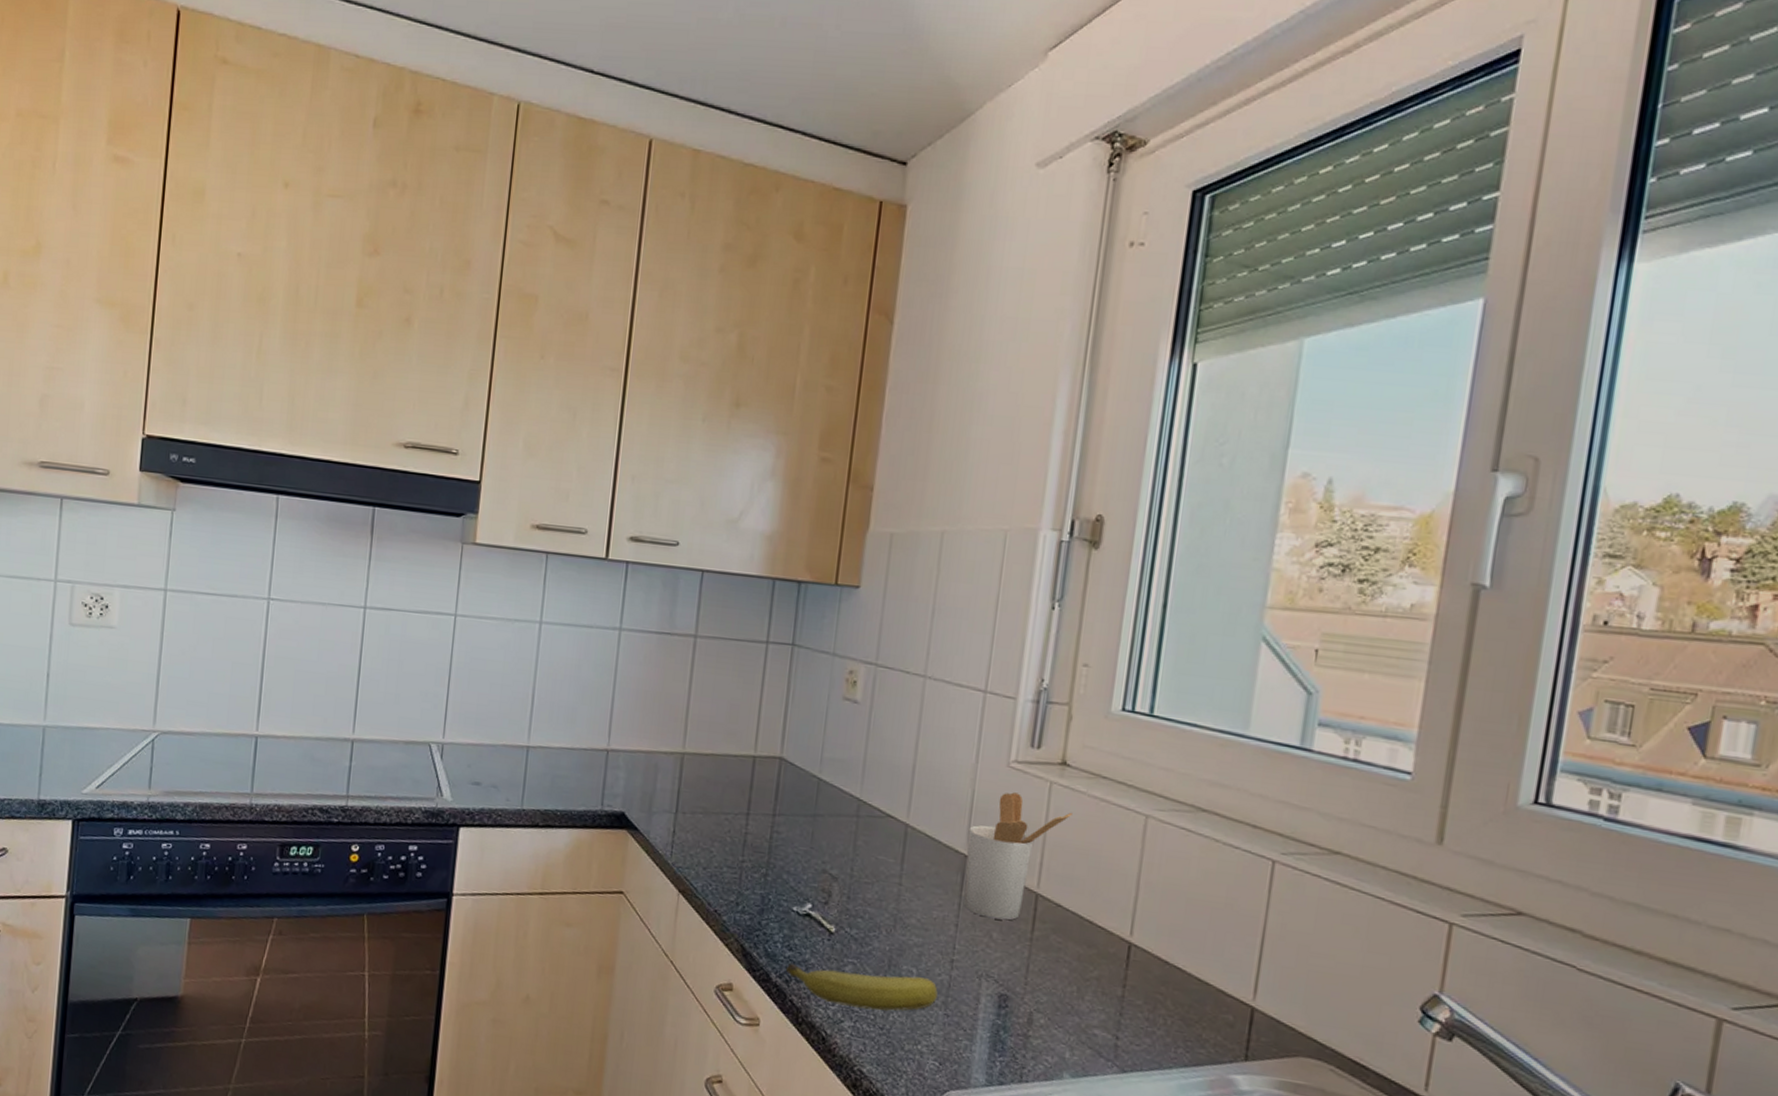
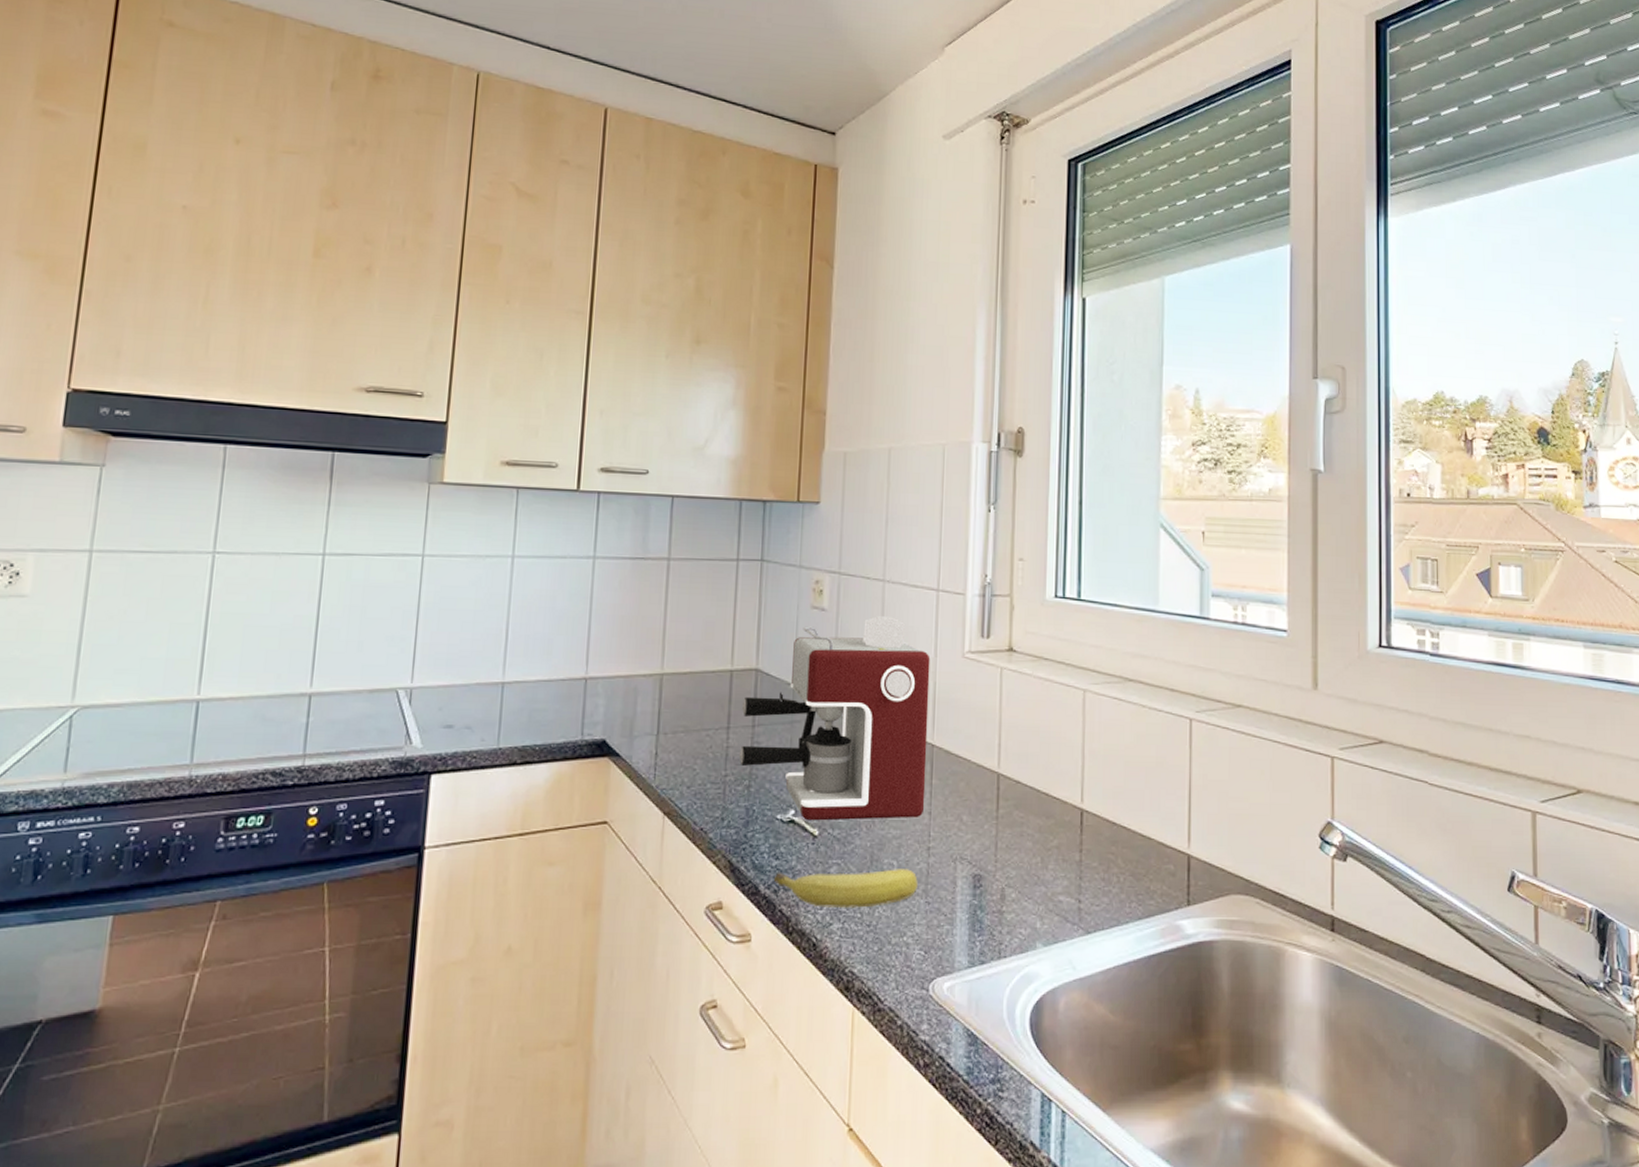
coffee maker: none [757,713,971,929] -> present [738,615,931,821]
utensil holder: present [964,792,1073,921] -> none [933,681,1022,802]

